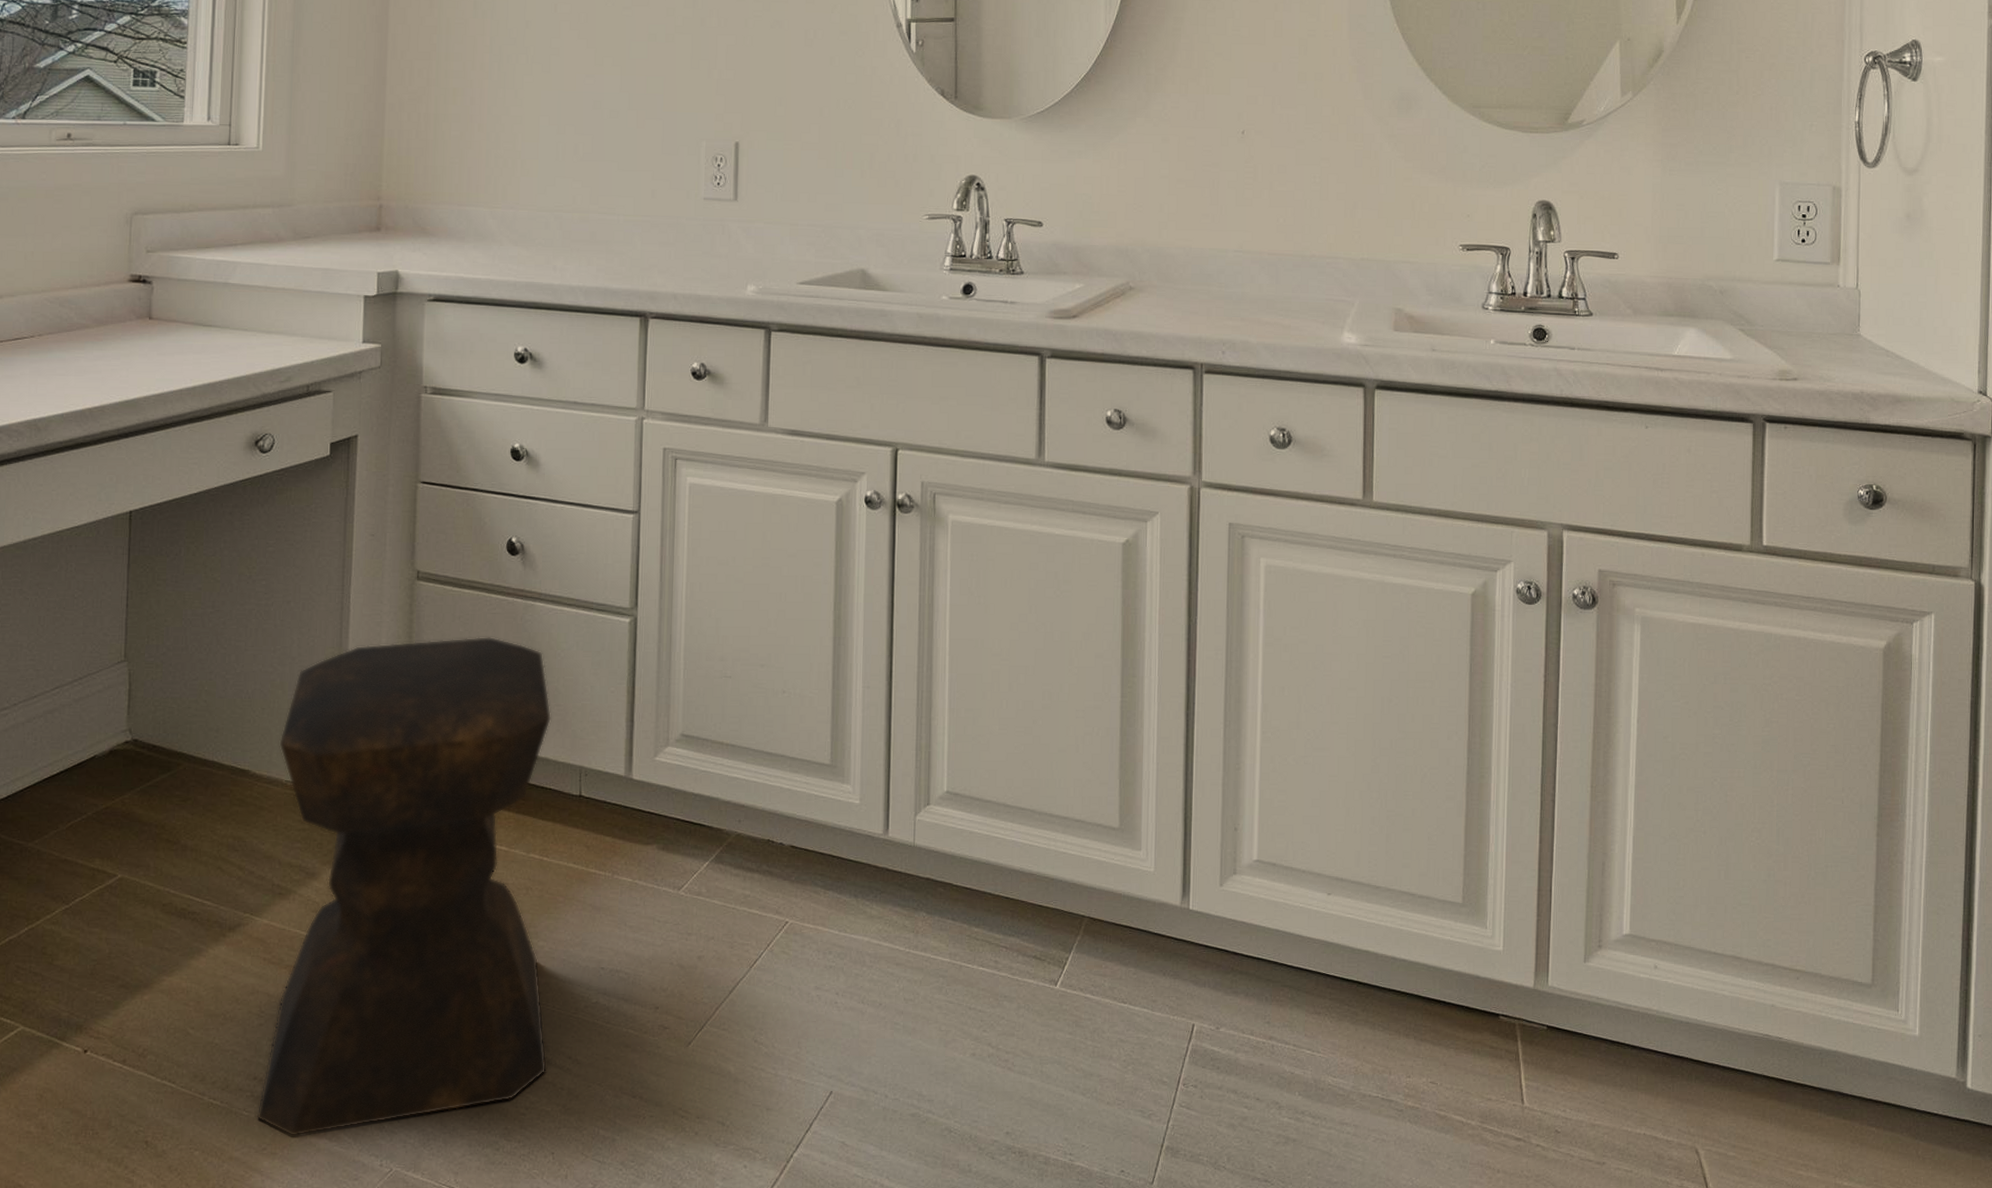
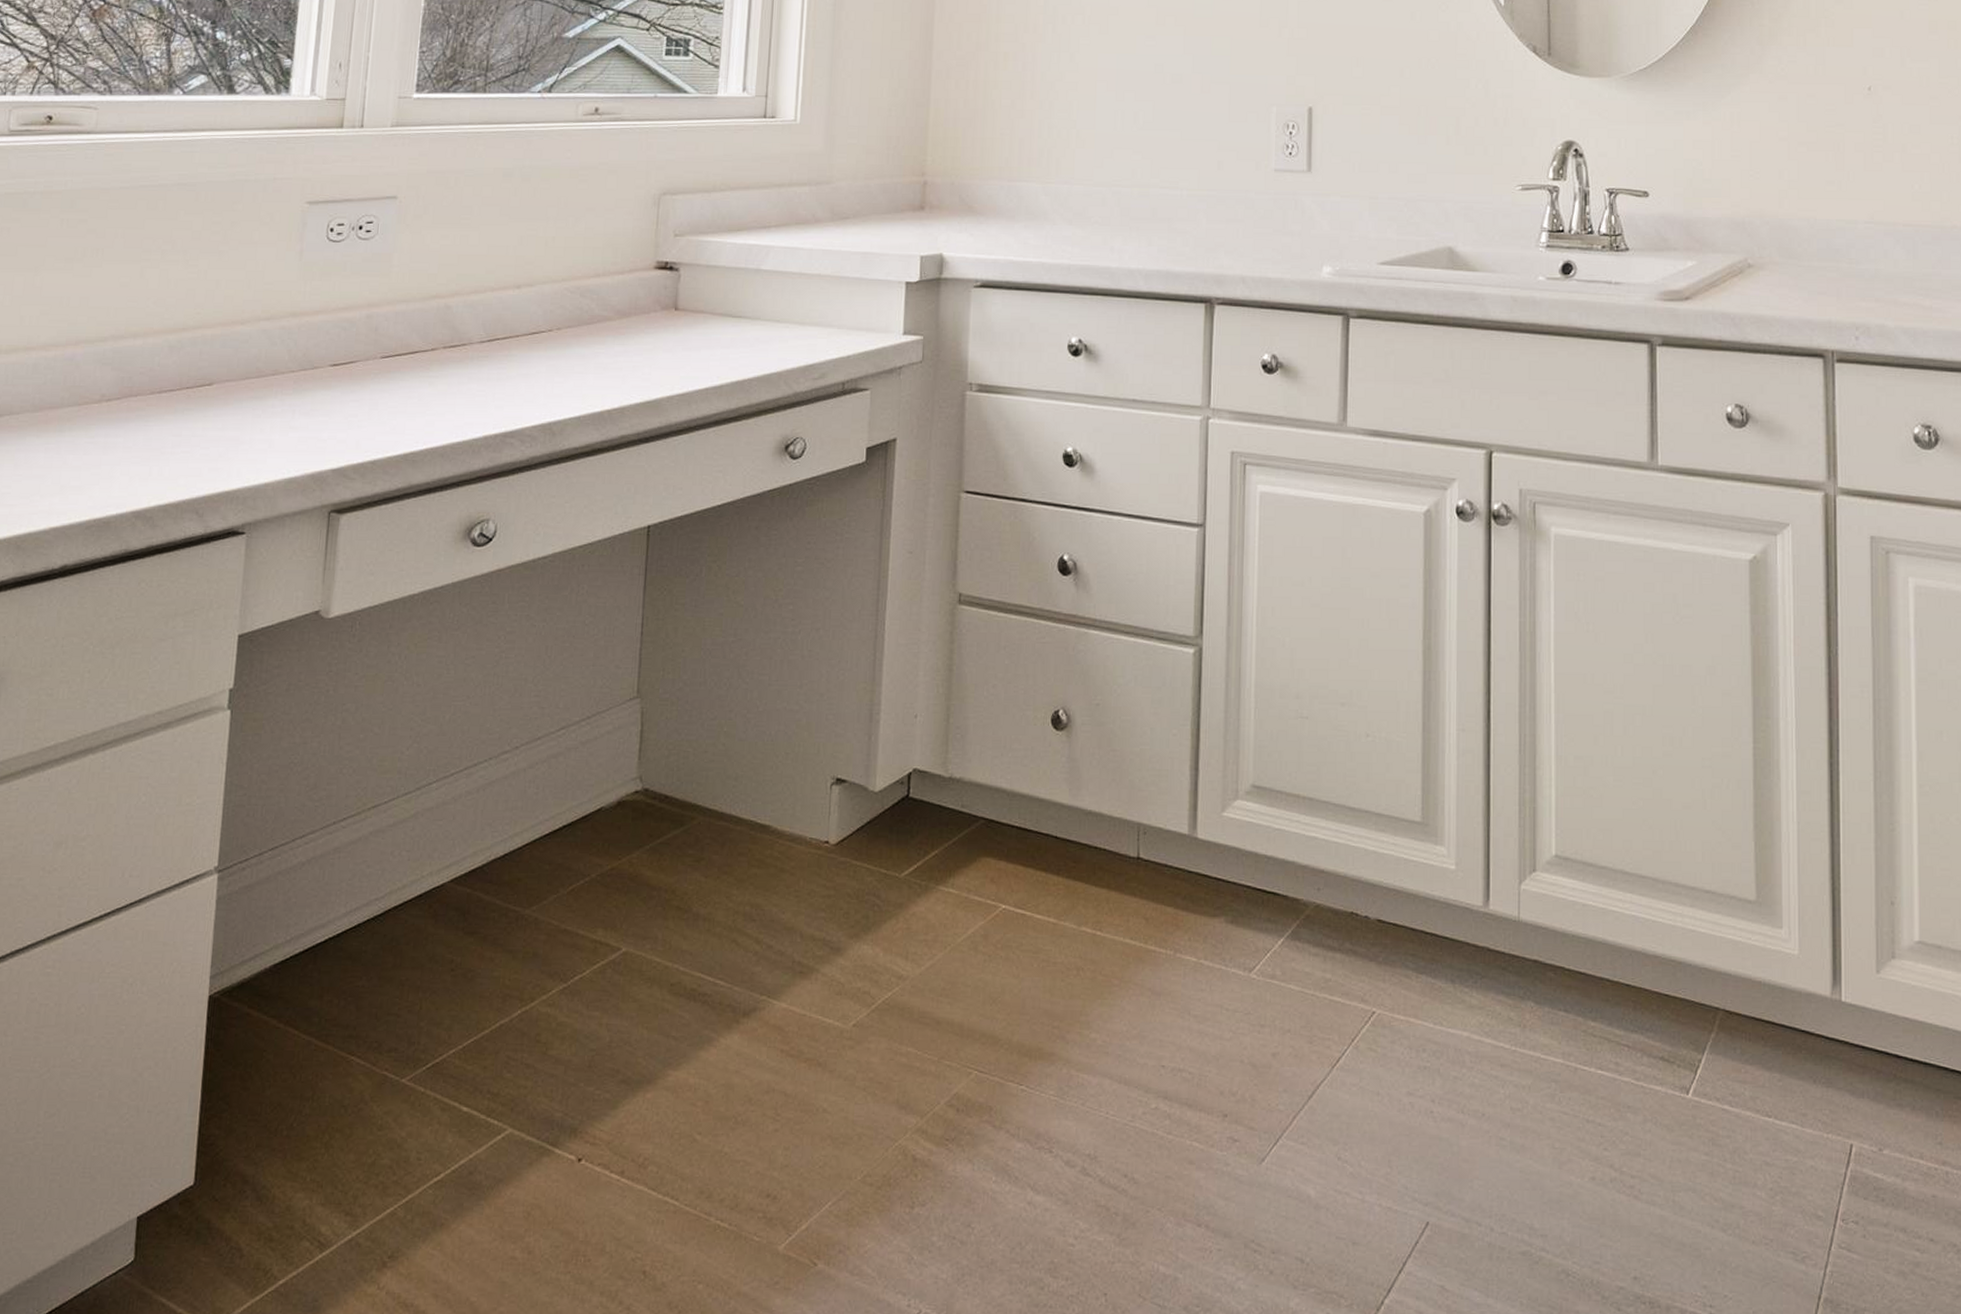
stool: present [256,636,552,1137] -> none [769,669,1107,1269]

